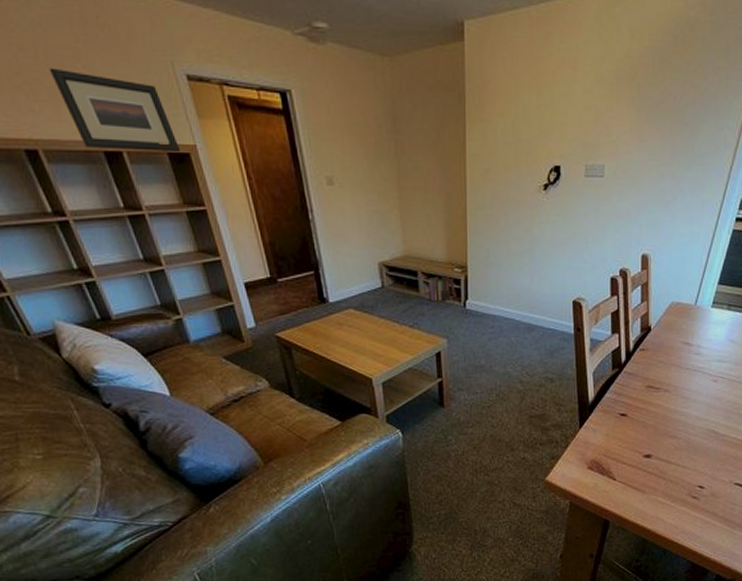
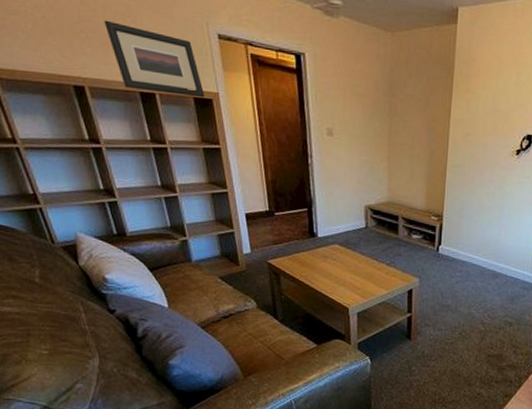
books: present [428,275,457,302] -> none [406,221,431,245]

